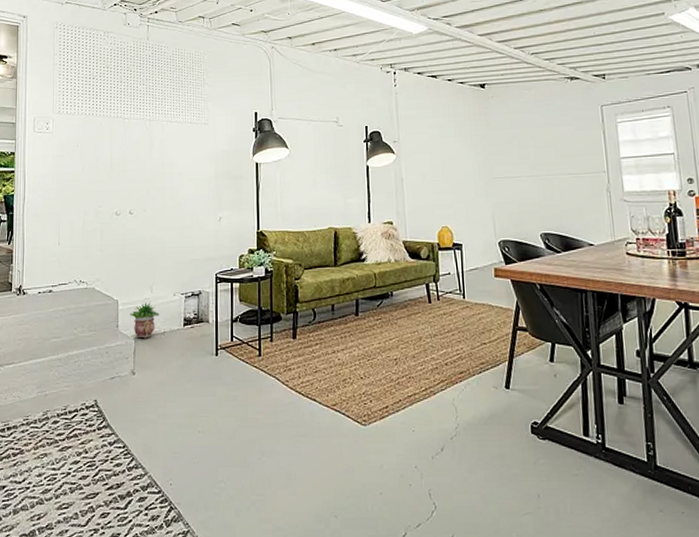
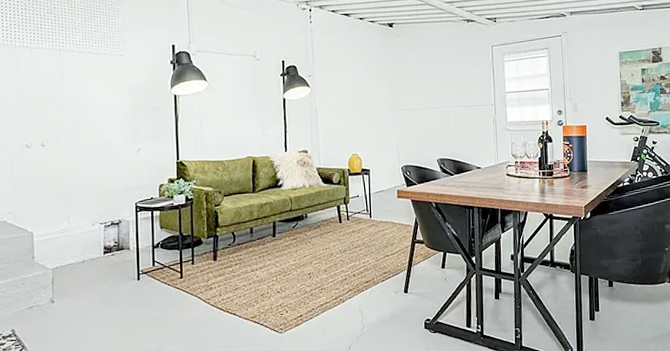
potted plant: present [129,301,160,339] -> none [46,231,78,268]

